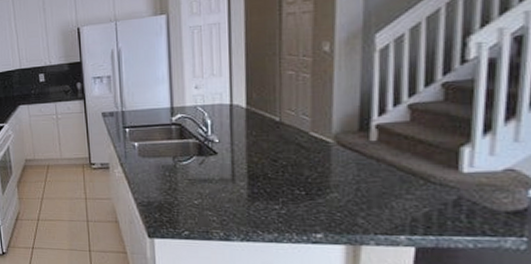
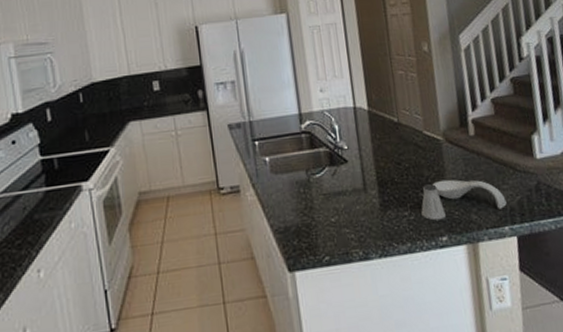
saltshaker: none [295,184,324,218] -> present [421,184,446,221]
spoon rest: none [312,181,408,218] -> present [432,179,507,209]

